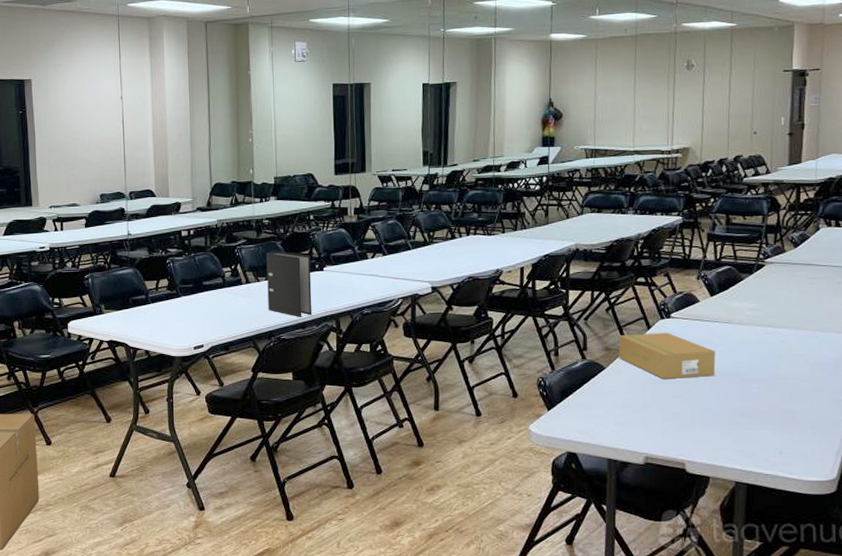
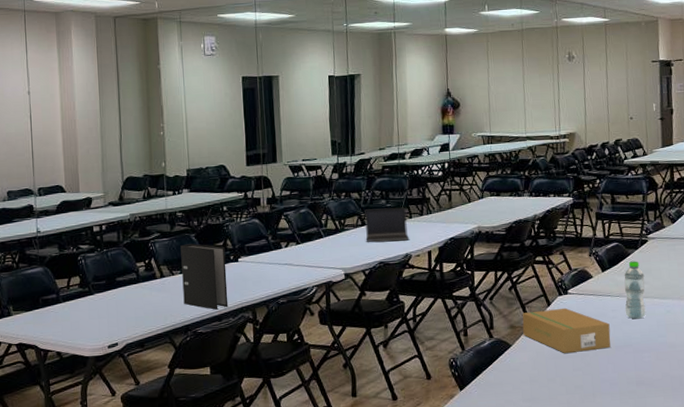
laptop computer: none [454,221,501,257] -> present [365,208,409,243]
water bottle: none [733,286,759,348] -> present [624,261,646,319]

